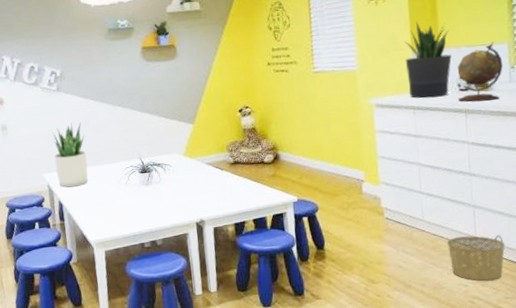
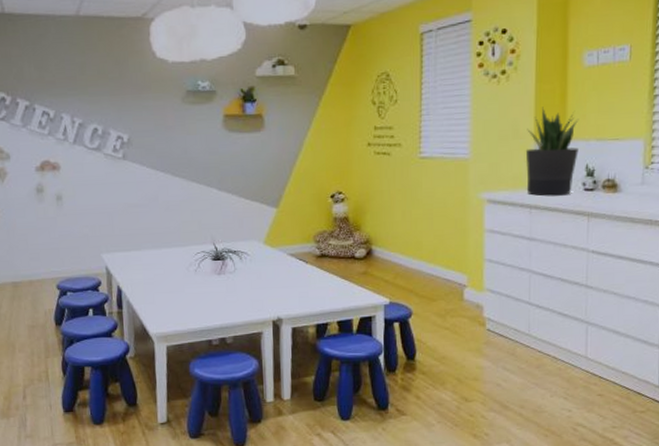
planter: present [53,121,88,188] -> none [114,196,153,271]
basket: present [446,235,506,281] -> none [553,355,618,407]
globe: present [457,42,503,102] -> none [581,137,636,205]

